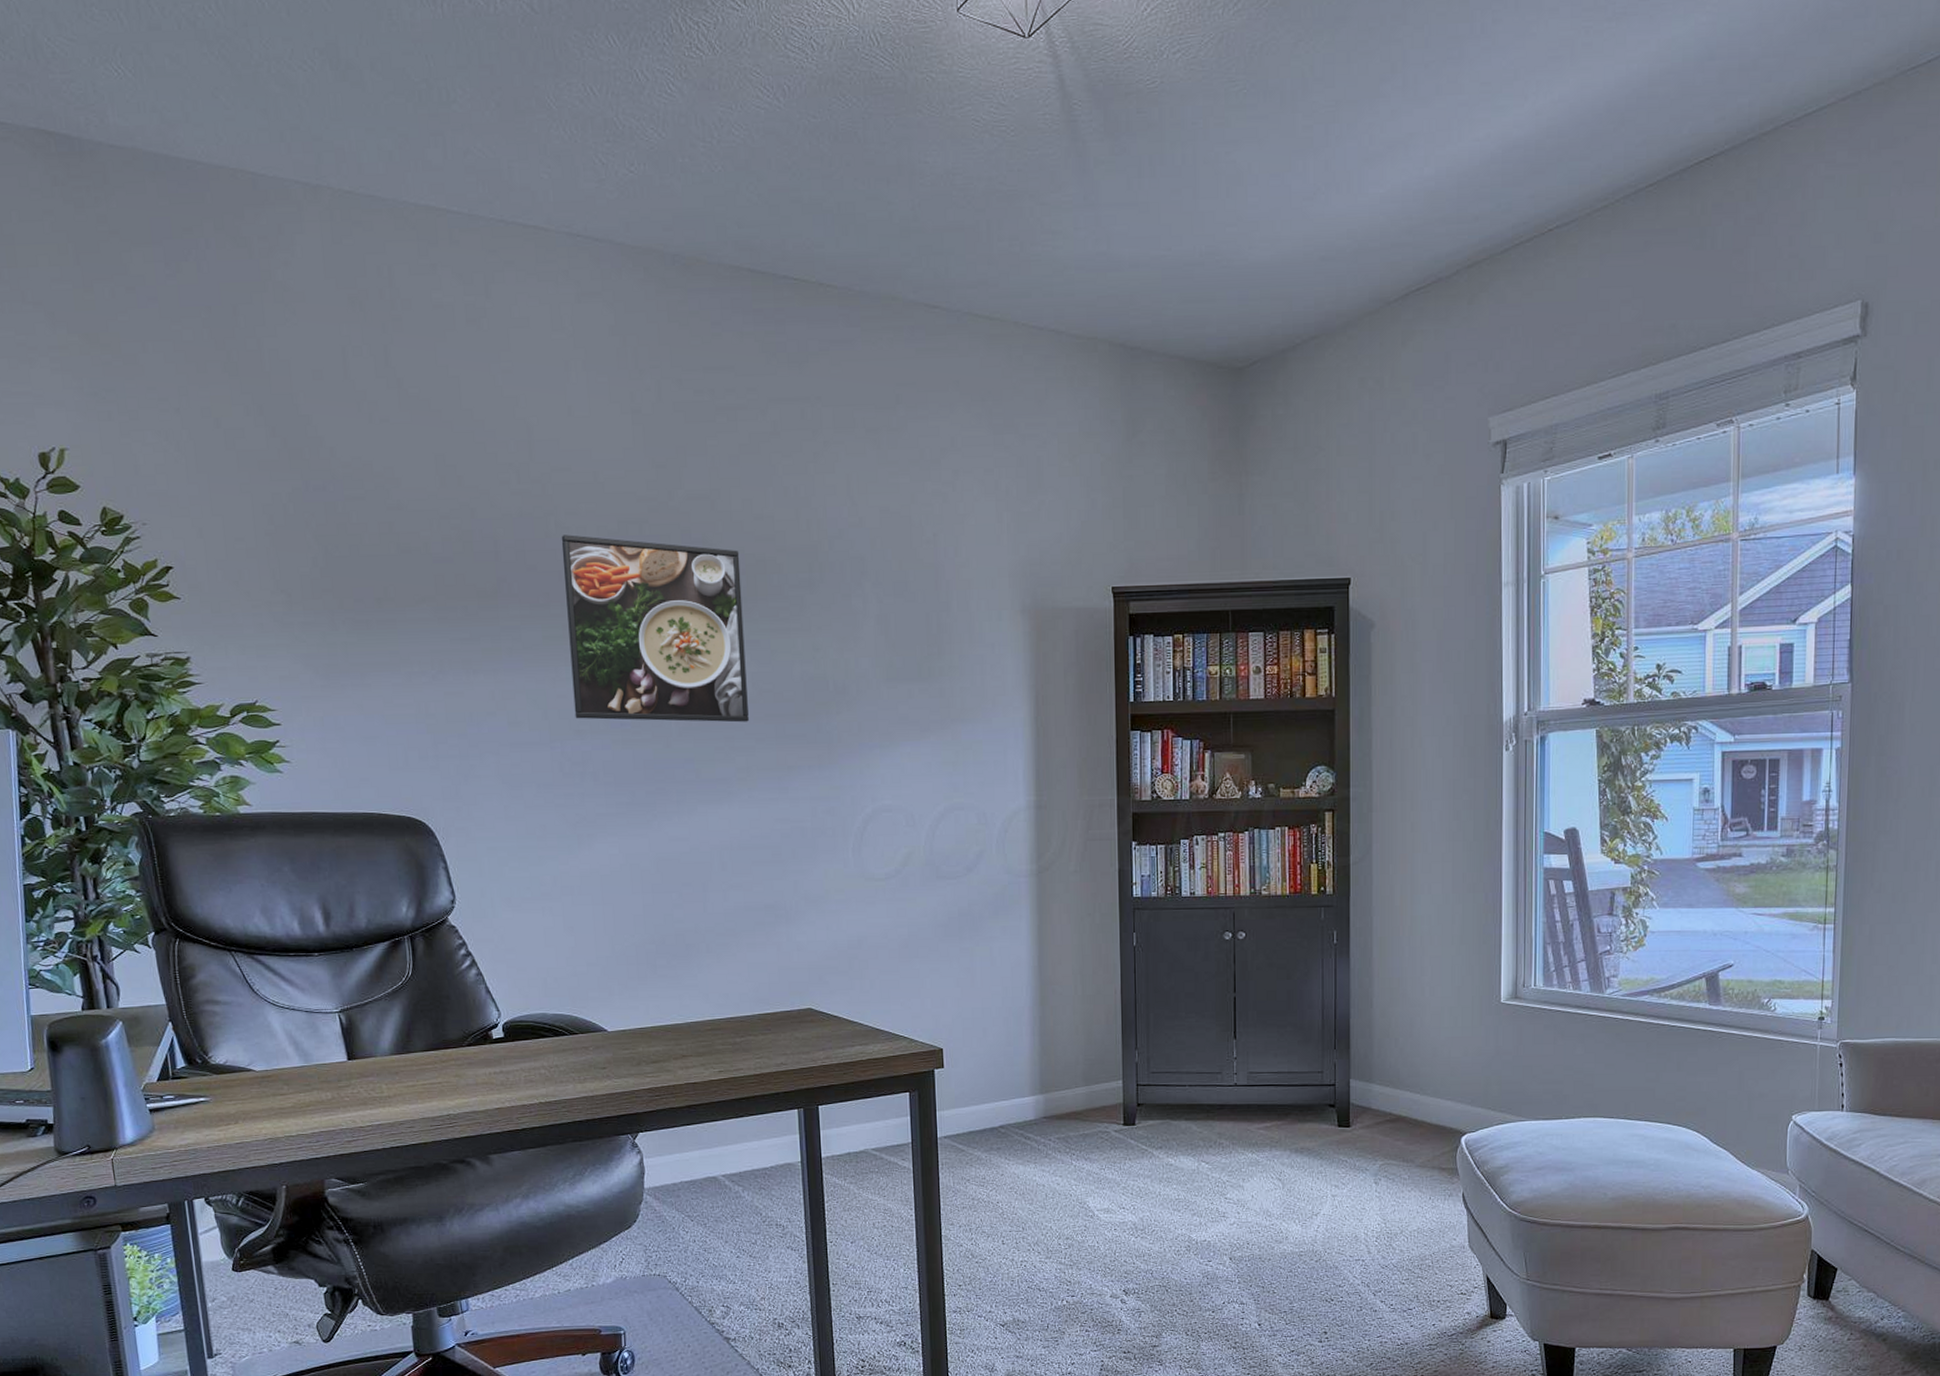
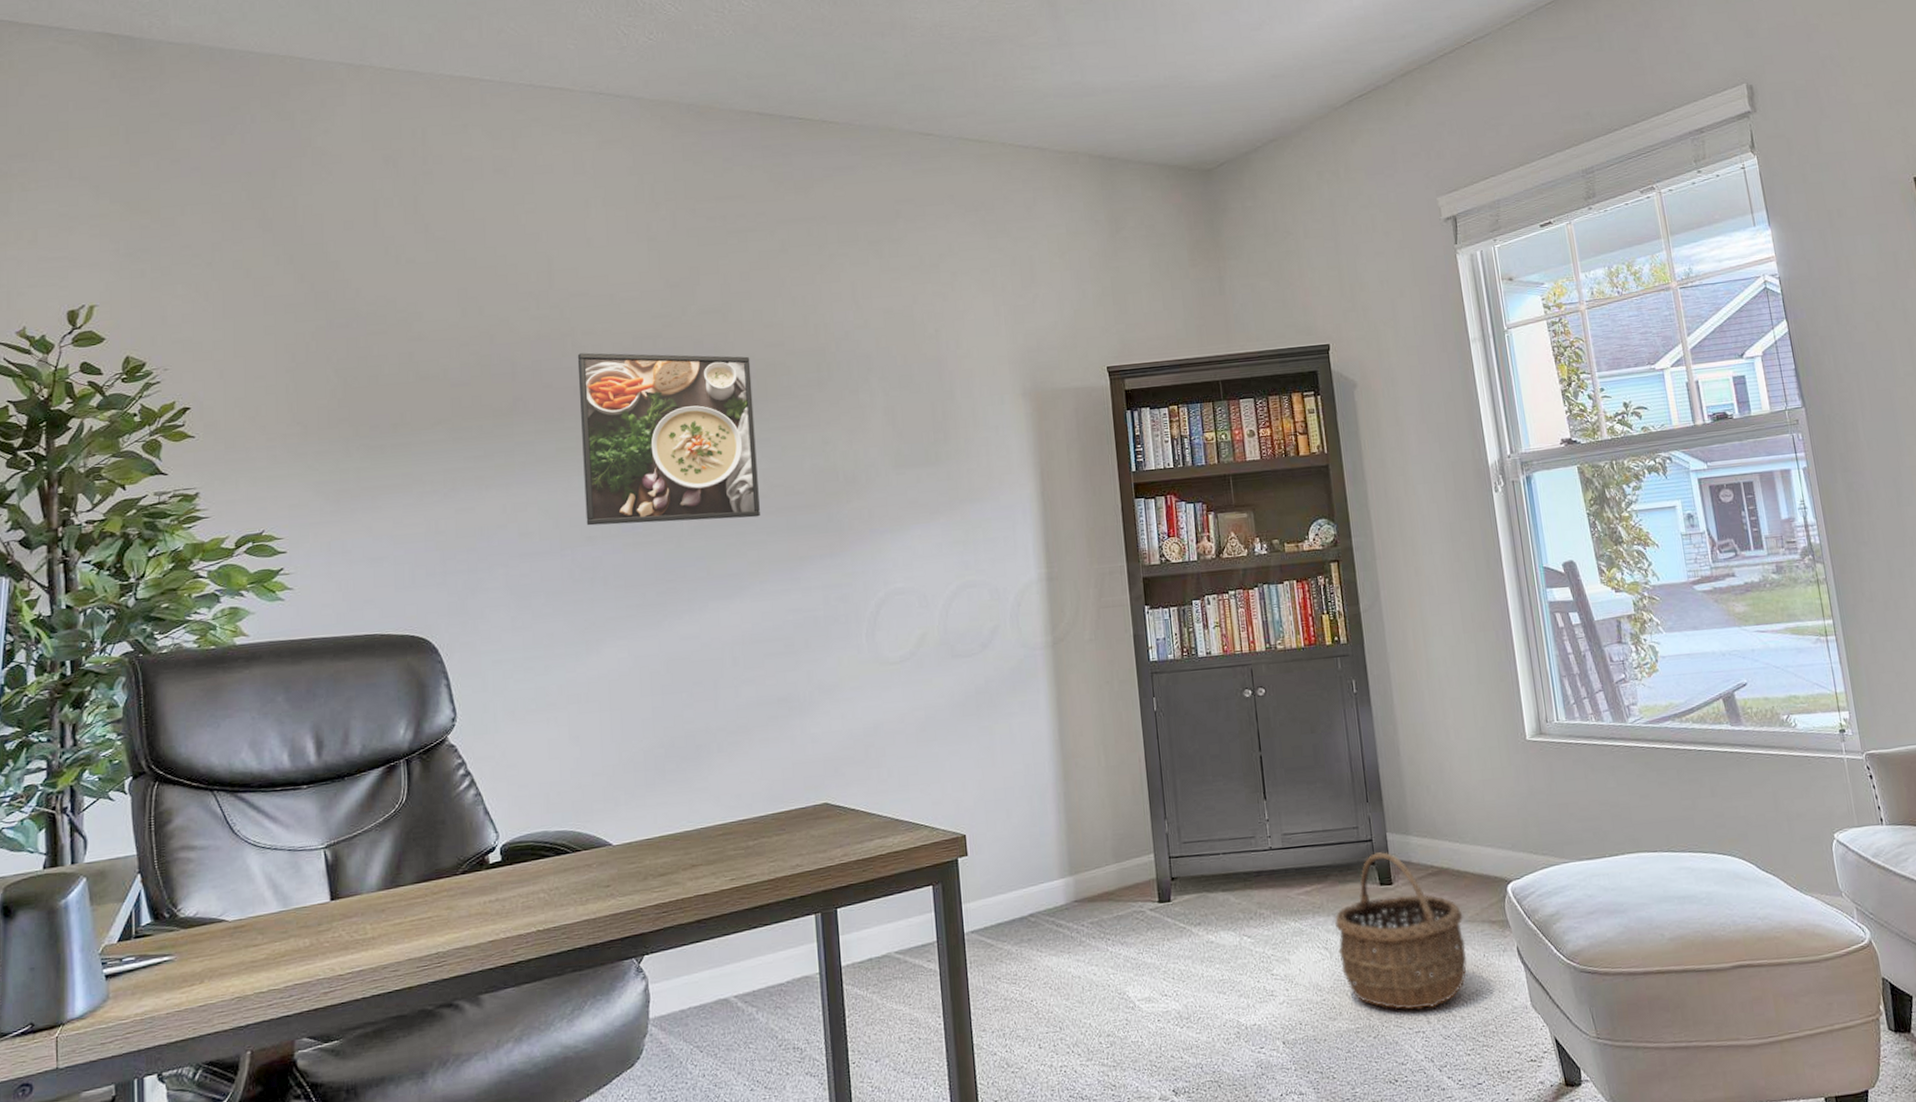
wicker basket: none [1291,1097,1415,1240] -> present [1335,852,1467,1010]

